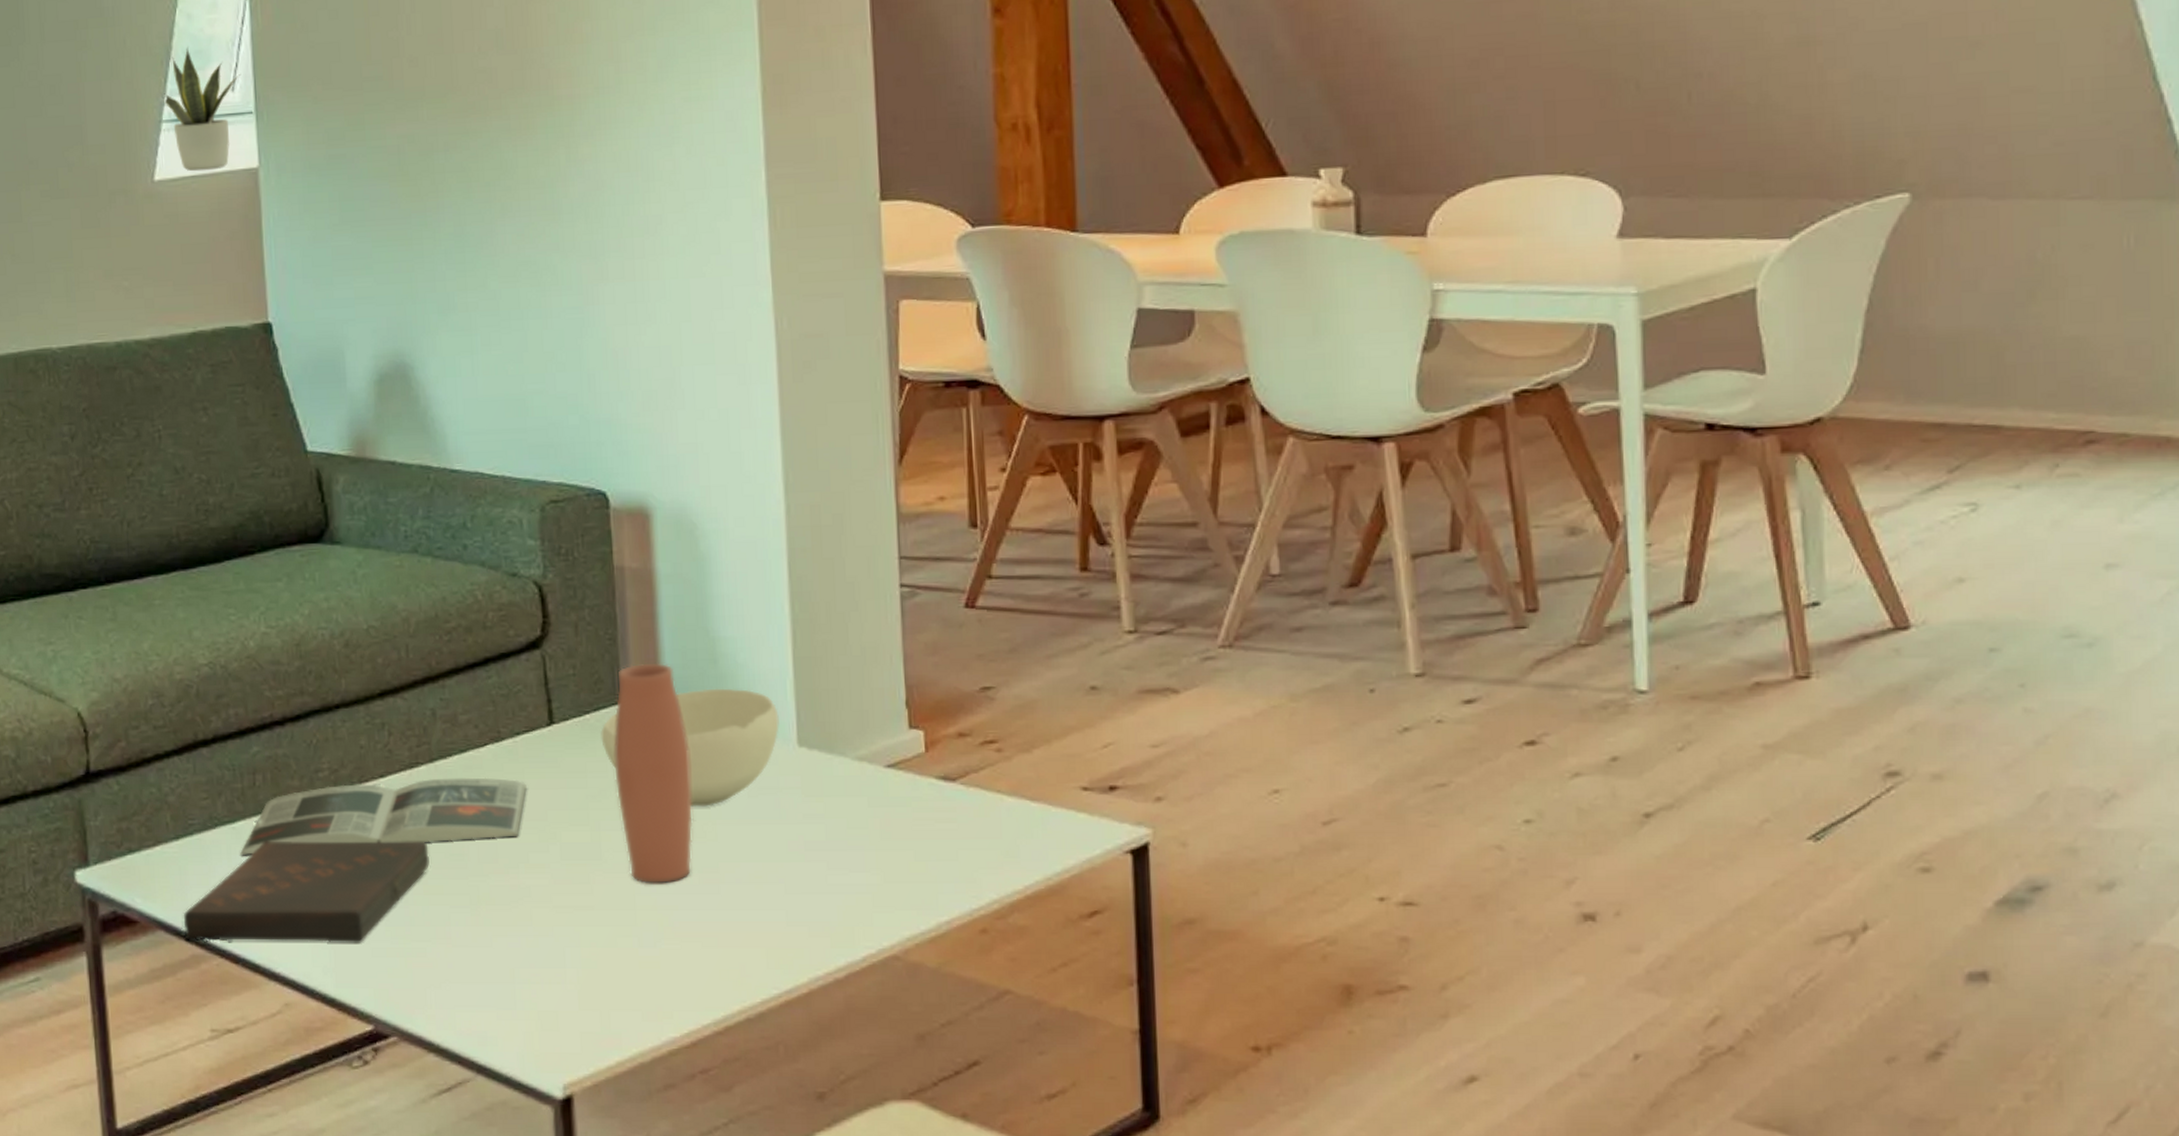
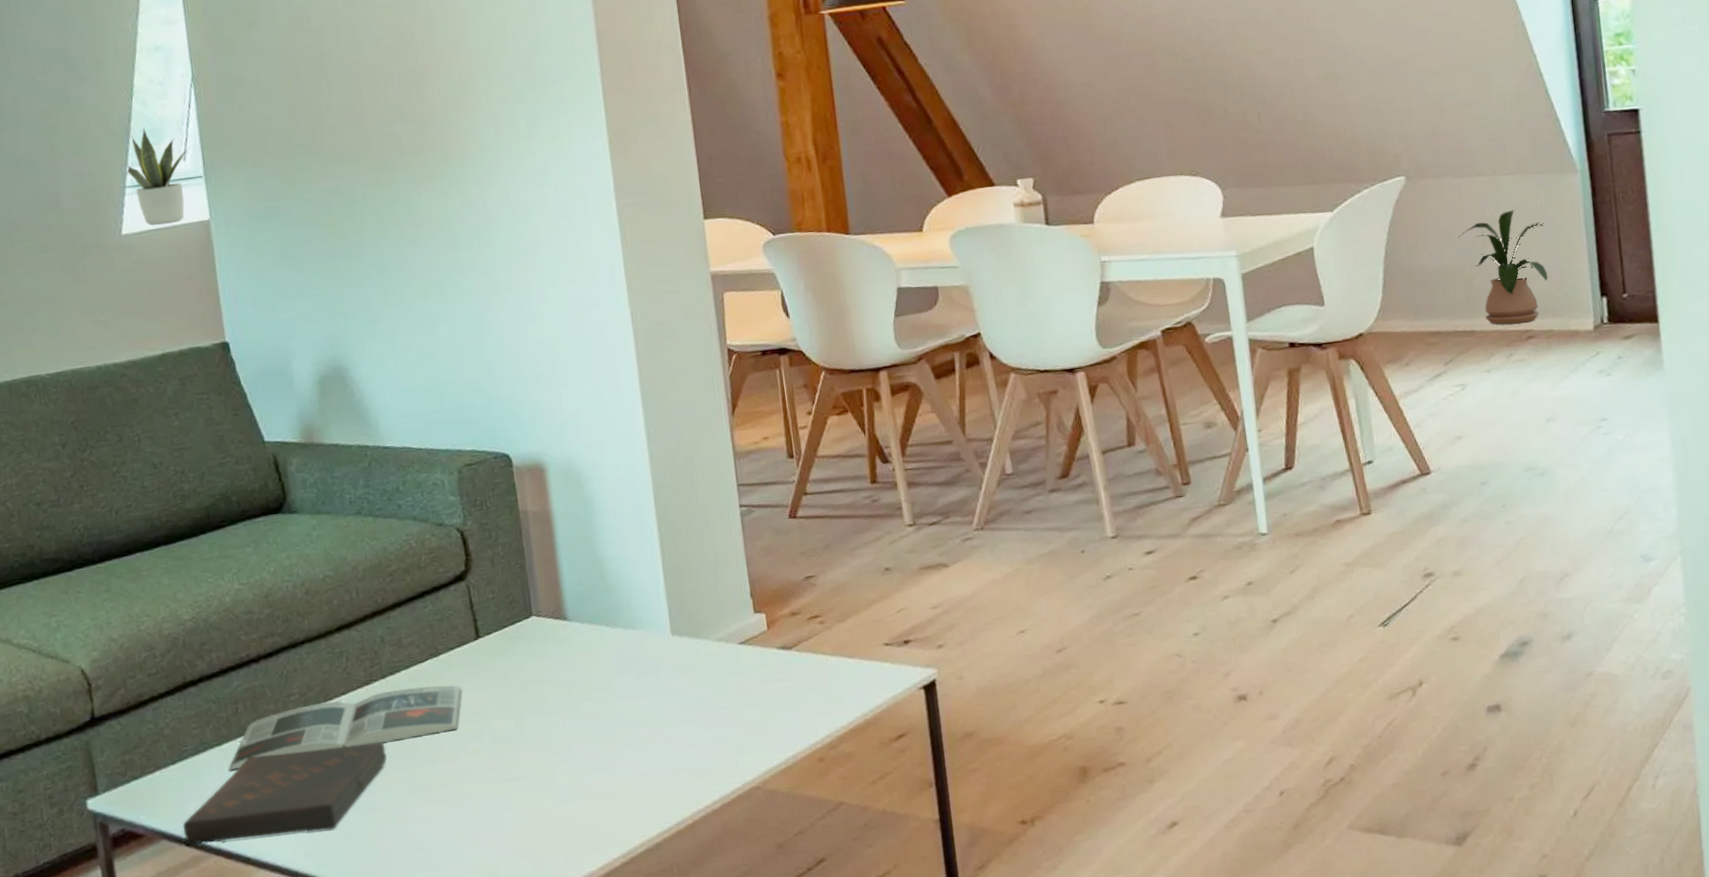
decorative bowl: present [601,688,779,807] -> none [517,596,656,691]
vase: present [613,662,693,884] -> none [527,582,597,755]
house plant: none [1986,251,2131,421] -> present [1457,210,1548,325]

